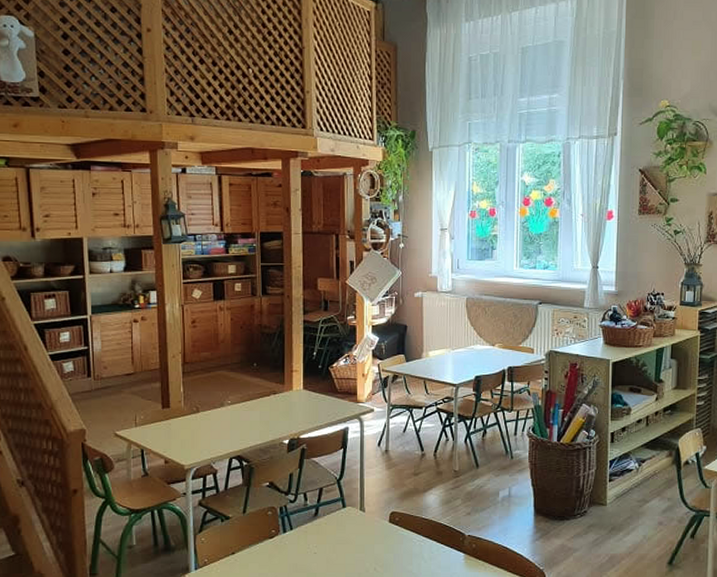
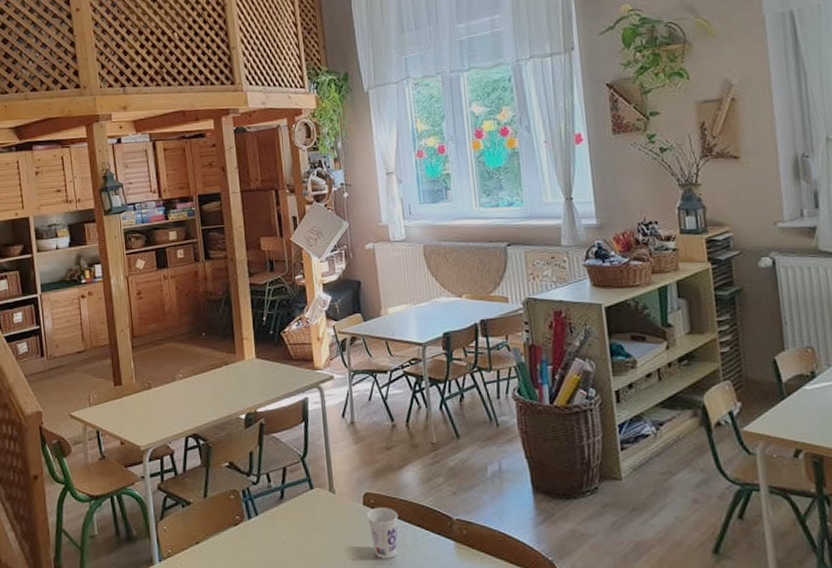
cup: none [391,524,419,568] -> present [367,507,399,559]

